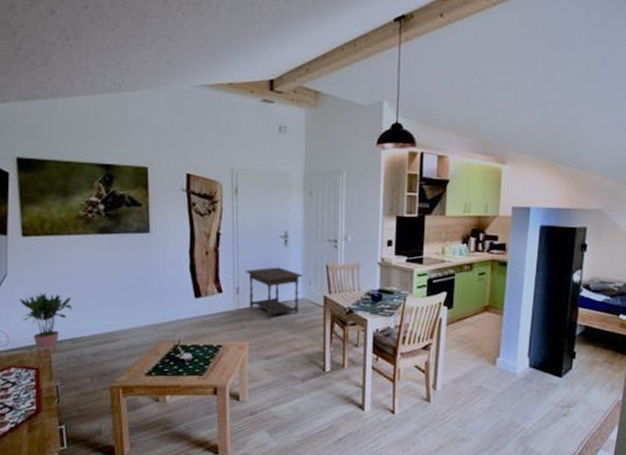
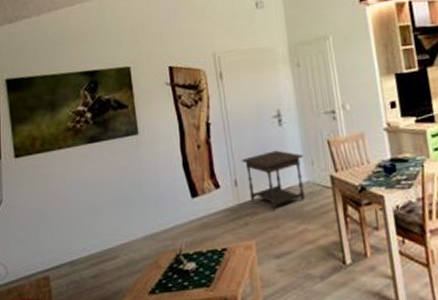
potted plant: present [19,293,72,353] -> none [15,214,68,280]

